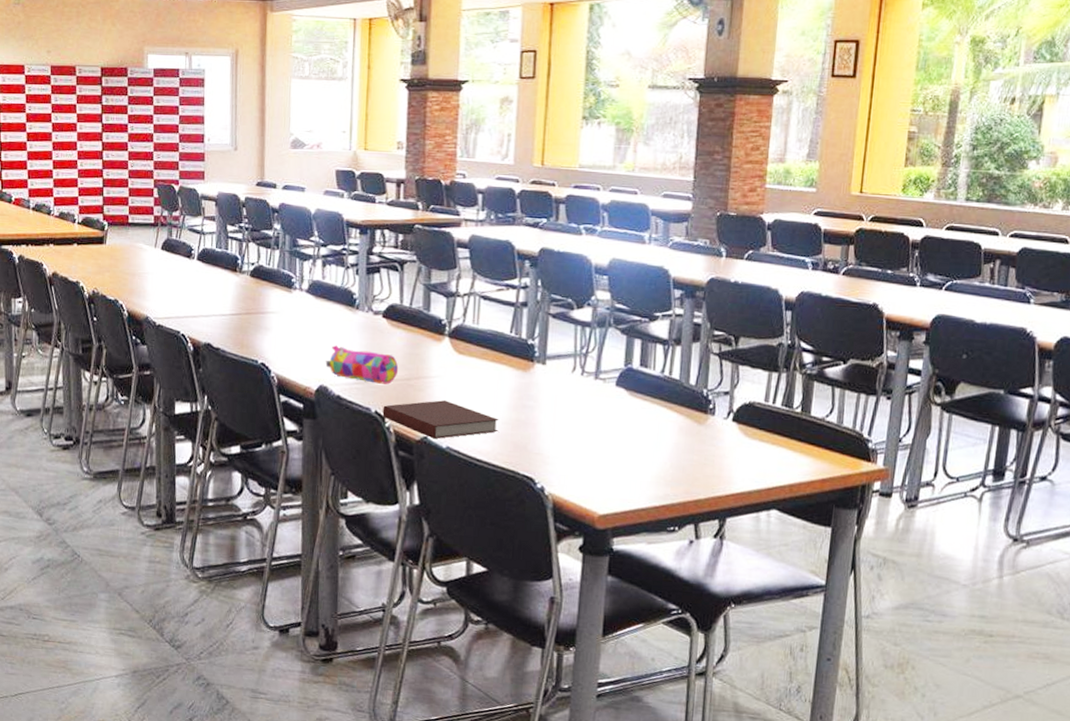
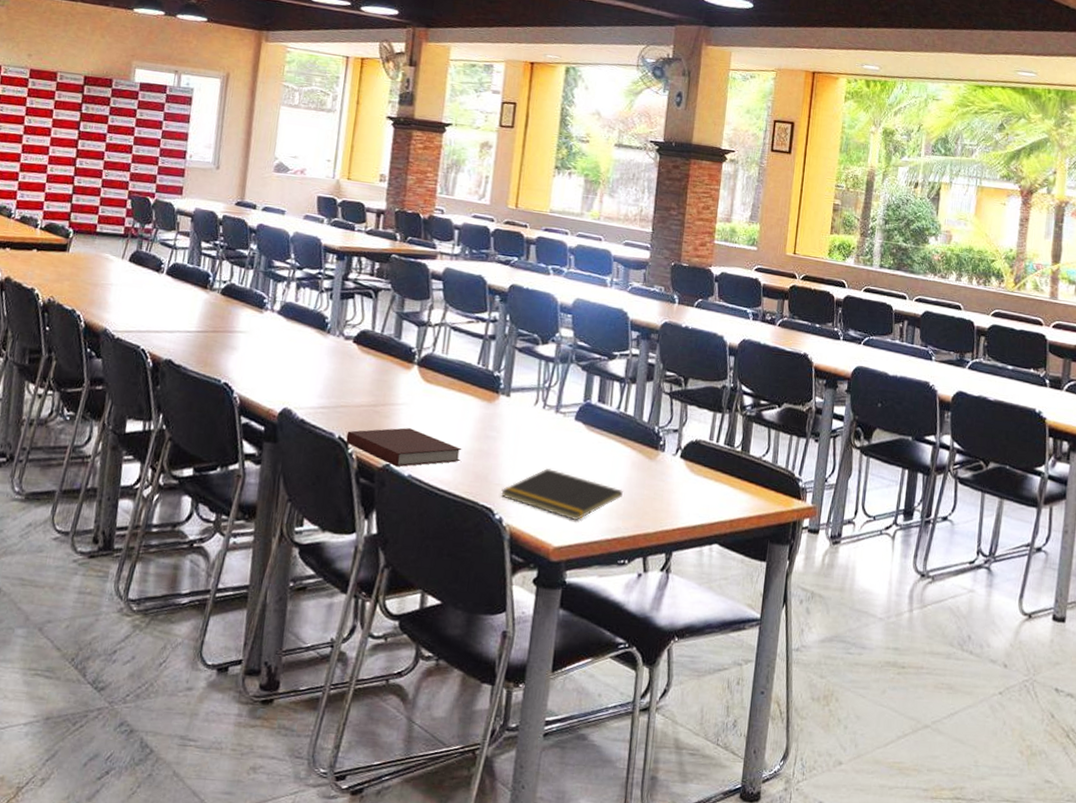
pencil case: present [325,345,399,384] -> none [291,368,366,410]
notepad: none [541,436,670,488] -> present [501,468,623,520]

